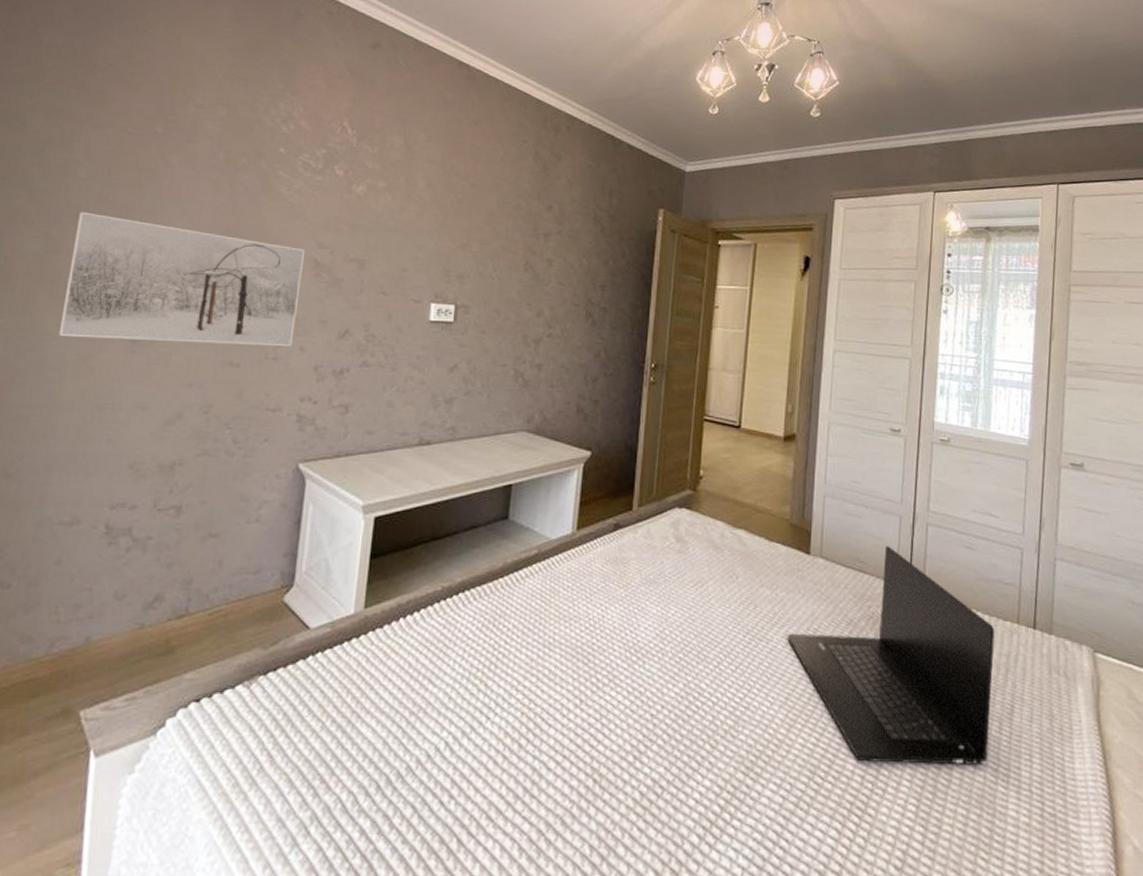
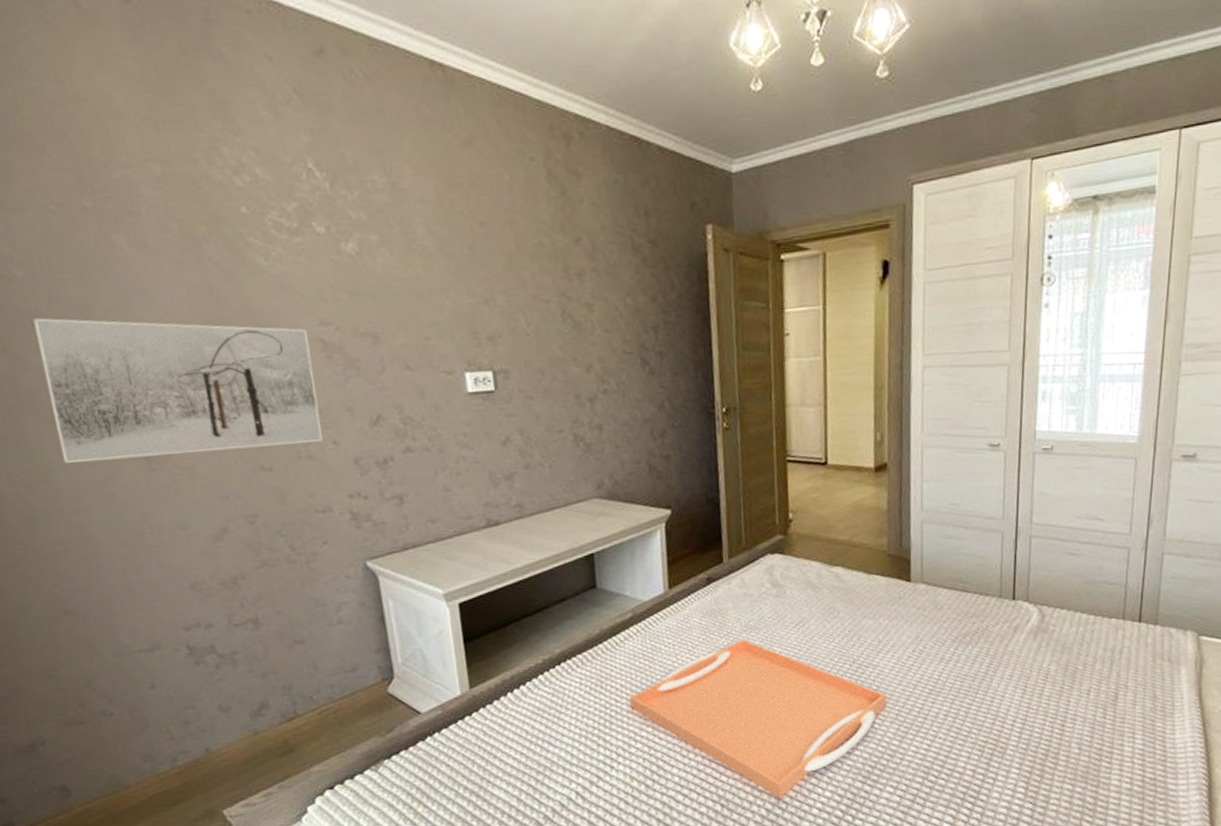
serving tray: none [519,593,777,781] -> present [630,639,887,799]
laptop: present [788,546,995,765] -> none [894,563,1101,759]

